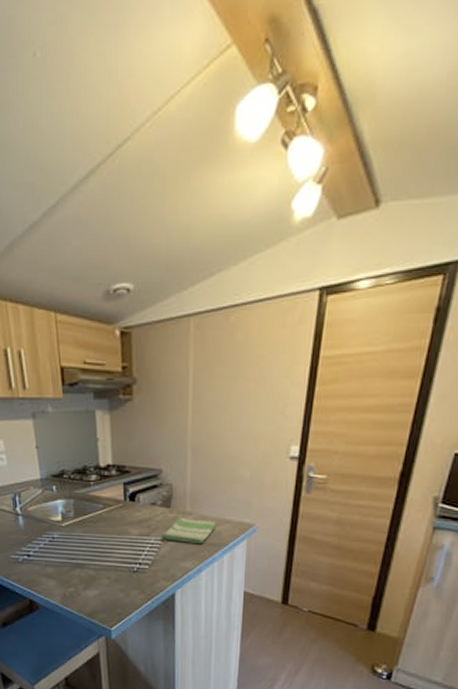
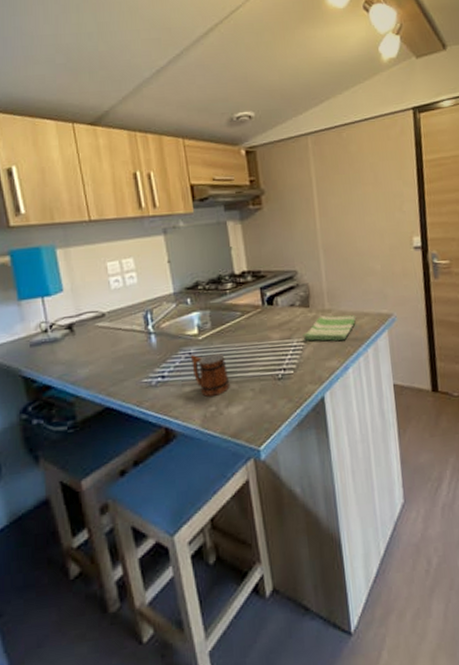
mug: none [53,538,88,579] -> present [190,353,230,397]

